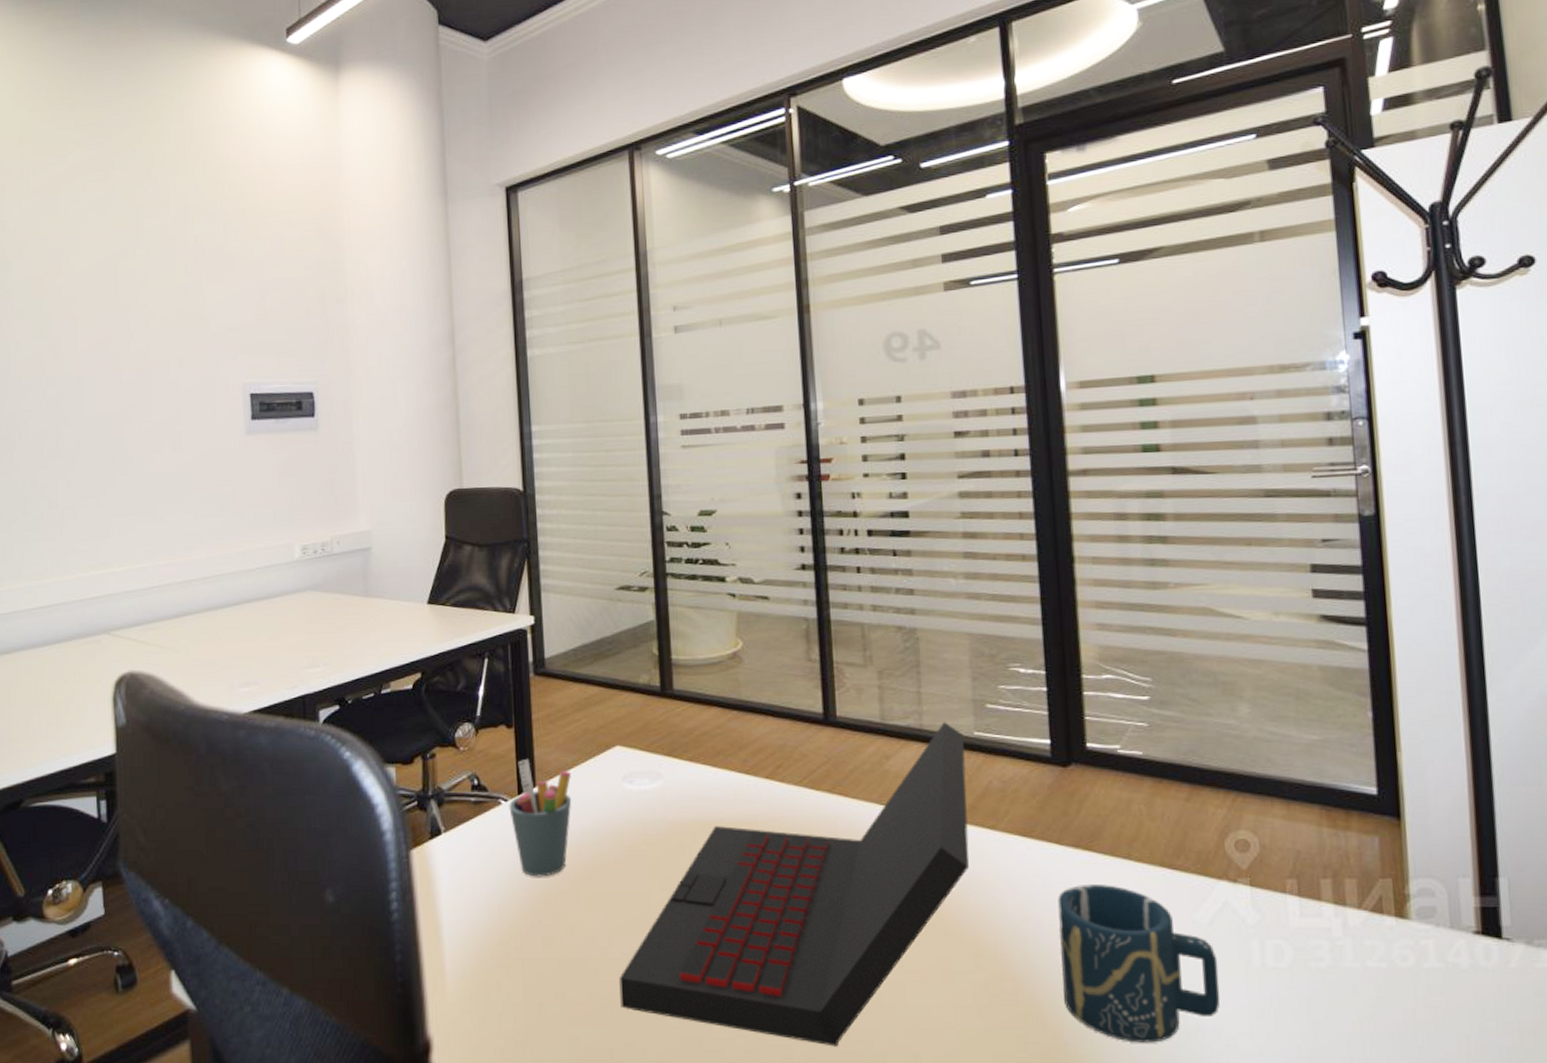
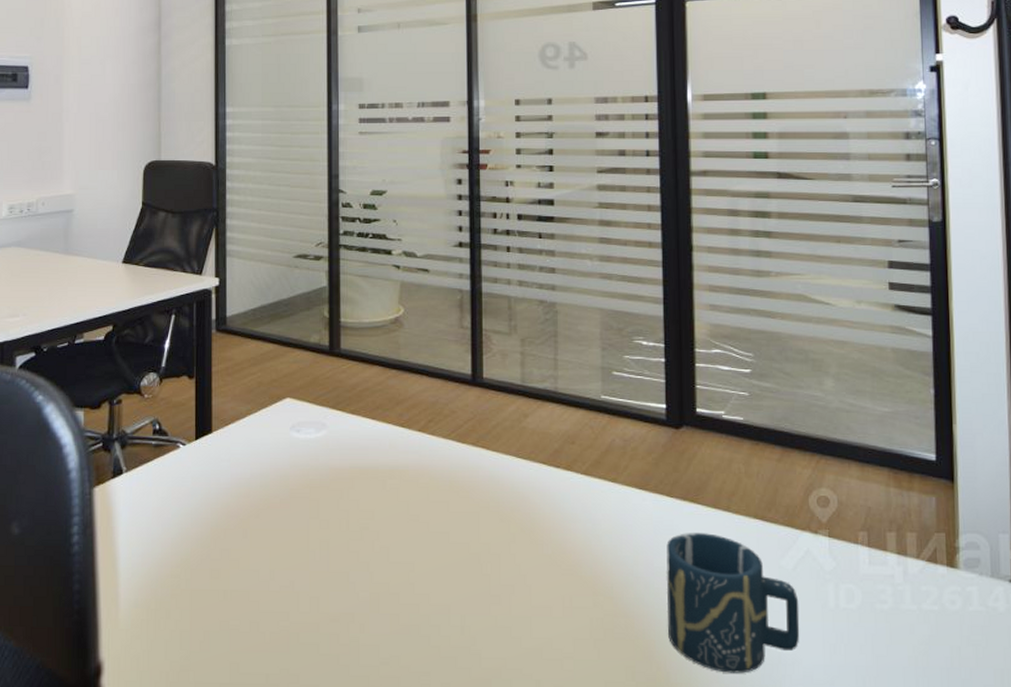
pen holder: present [509,758,572,877] -> none [186,407,244,515]
laptop: present [619,722,970,1047] -> none [278,386,593,674]

